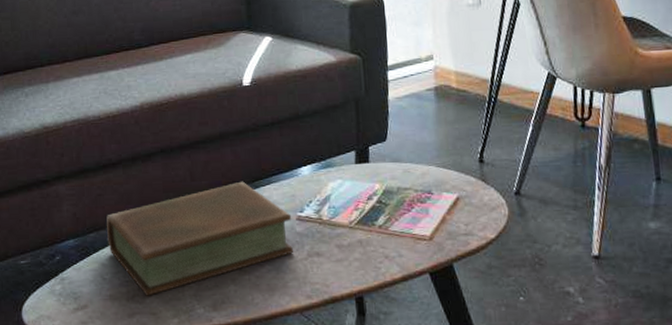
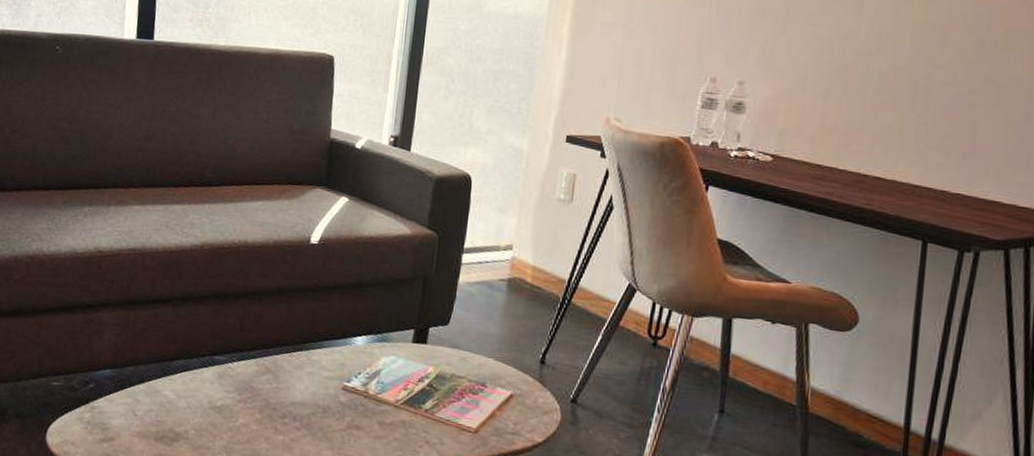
book: present [106,181,293,296] -> none [145,340,338,440]

